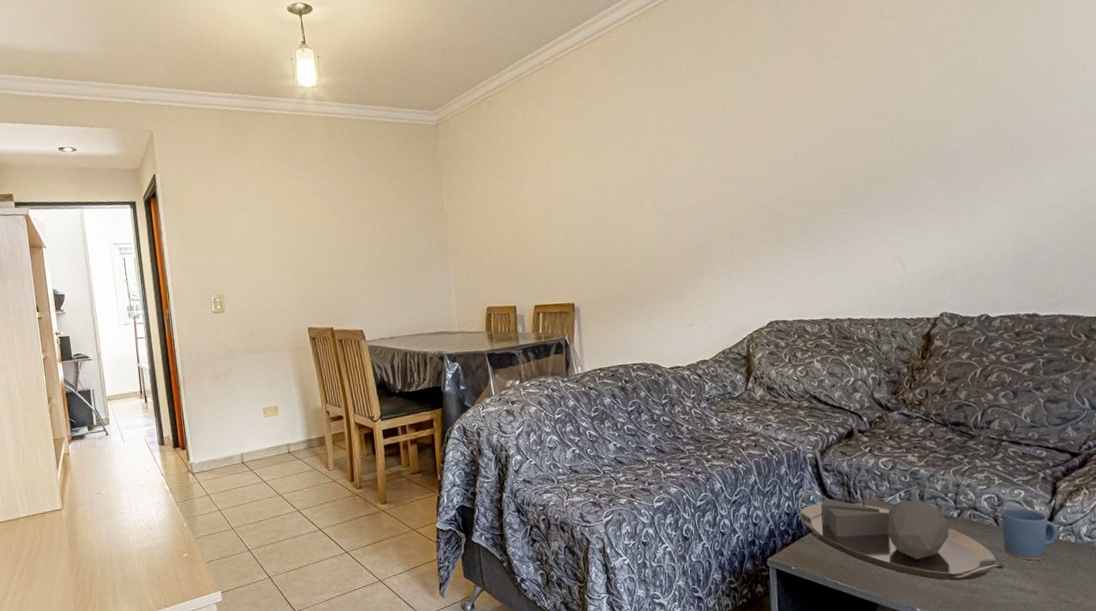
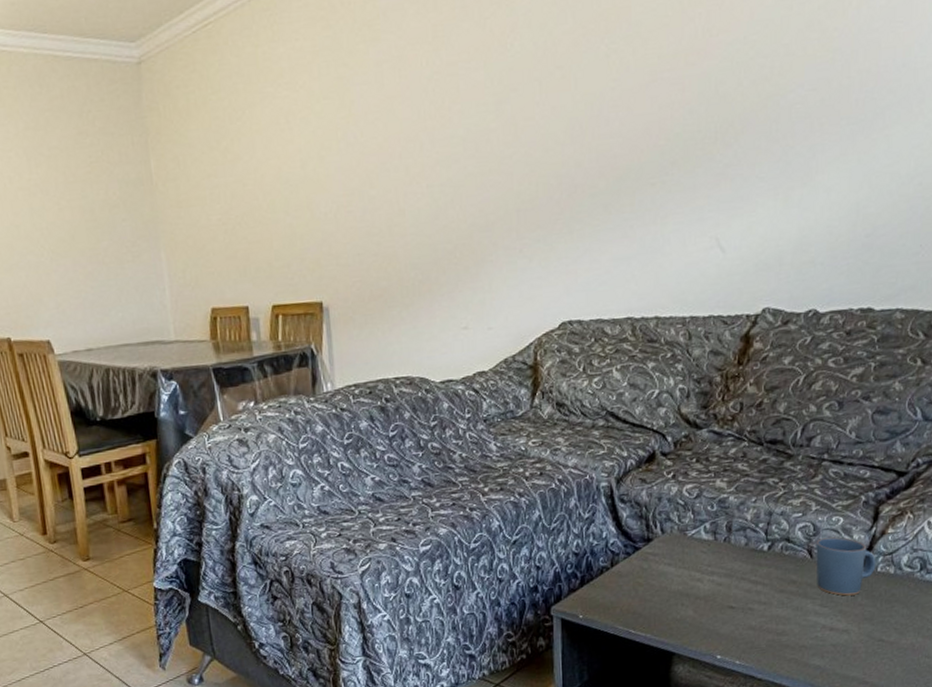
serving tray: present [798,492,1005,581] -> none [588,527,816,623]

